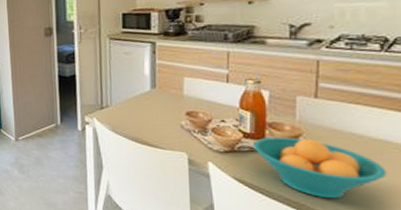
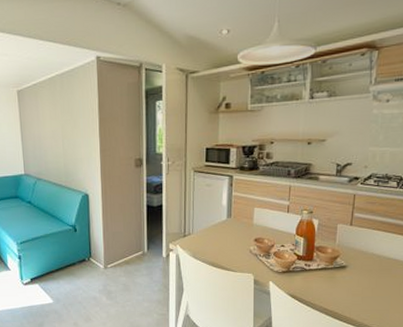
fruit bowl: present [252,137,387,199] -> none [303,258,394,307]

